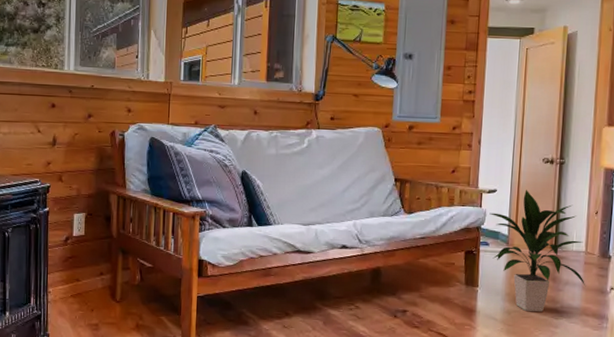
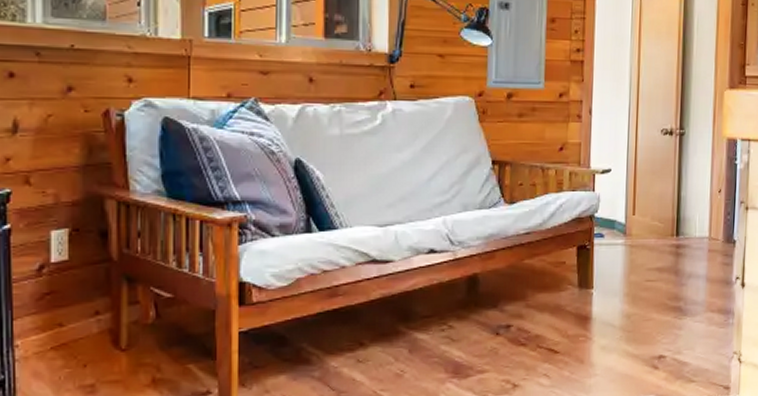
indoor plant: present [489,189,586,312] -> none [604,167,711,313]

